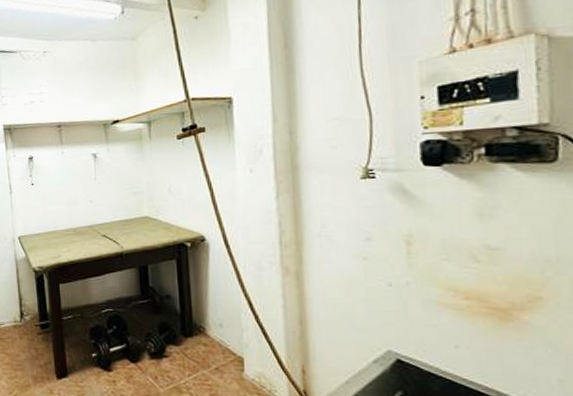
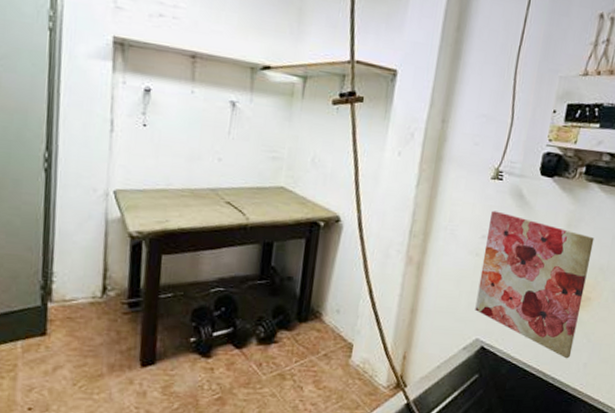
wall art: none [371,210,534,374] -> present [475,210,595,359]

